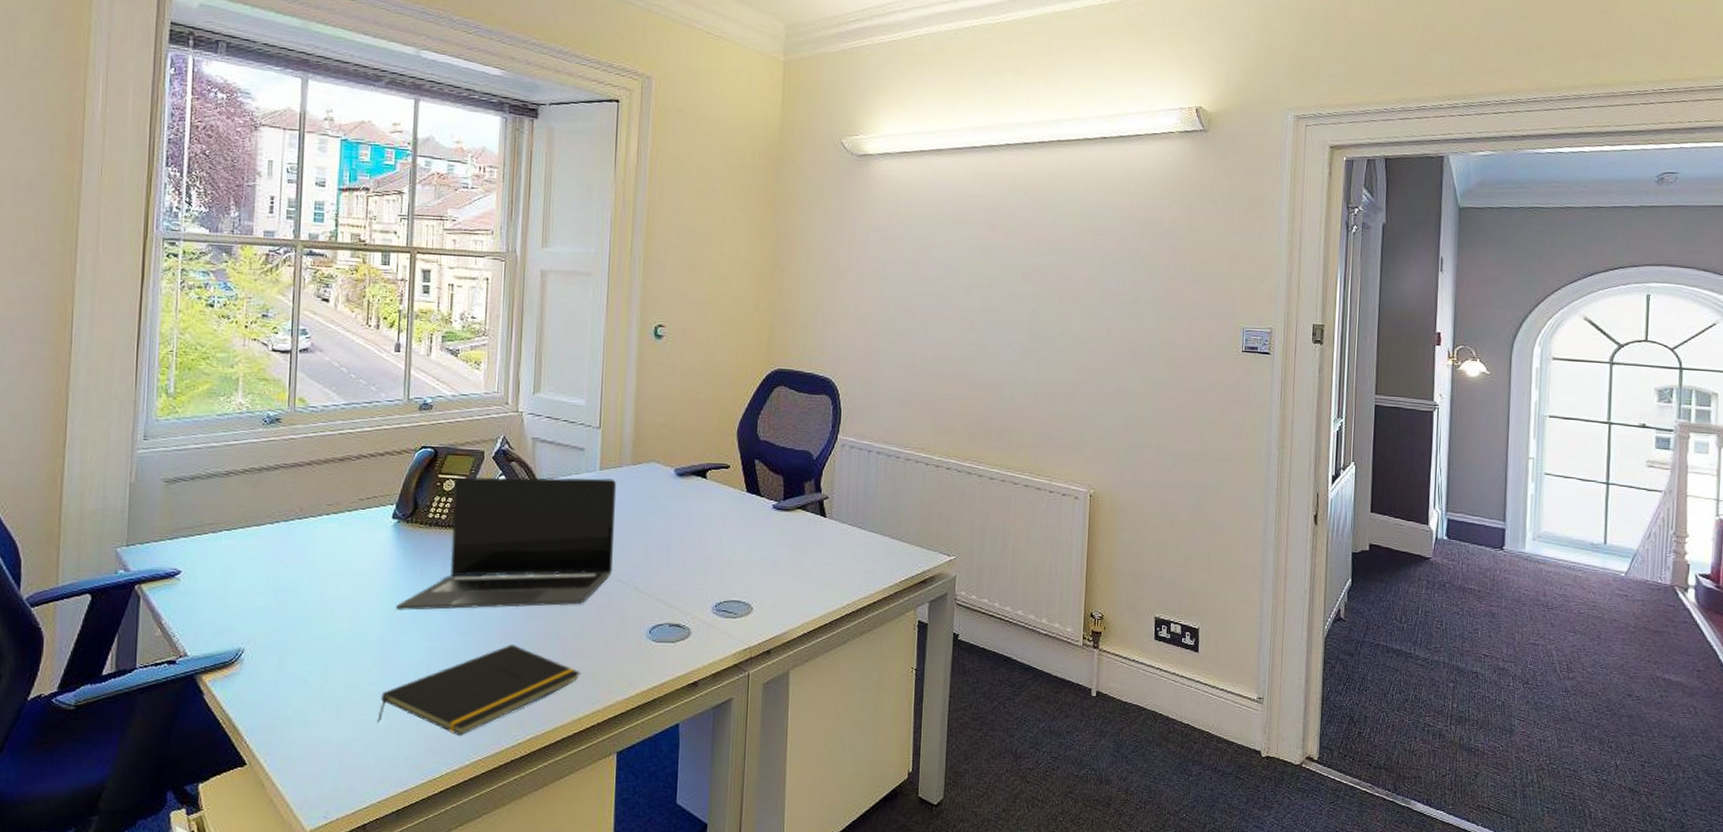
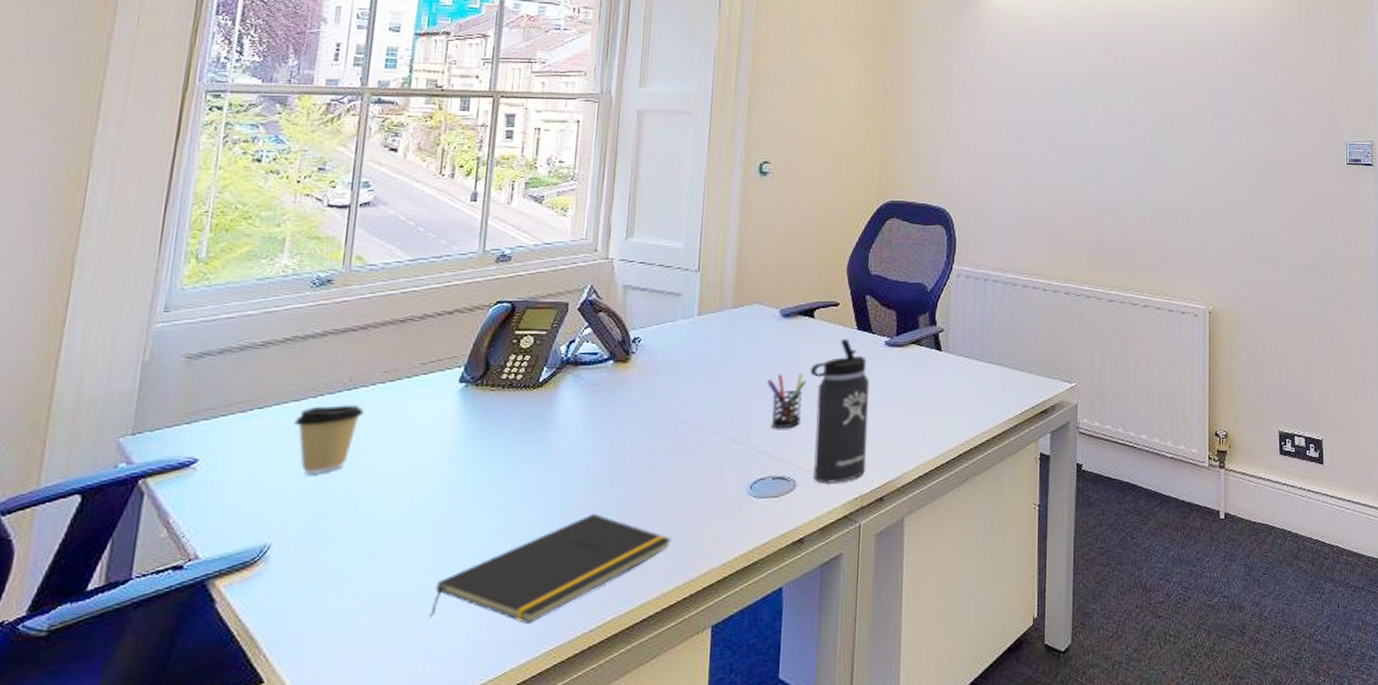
coffee cup: none [255,532,314,591] -> present [293,404,364,474]
laptop: present [395,476,616,611] -> none [458,324,716,486]
pen holder: none [664,529,700,581] -> present [767,373,807,429]
thermos bottle: none [703,500,759,634] -> present [810,339,870,484]

